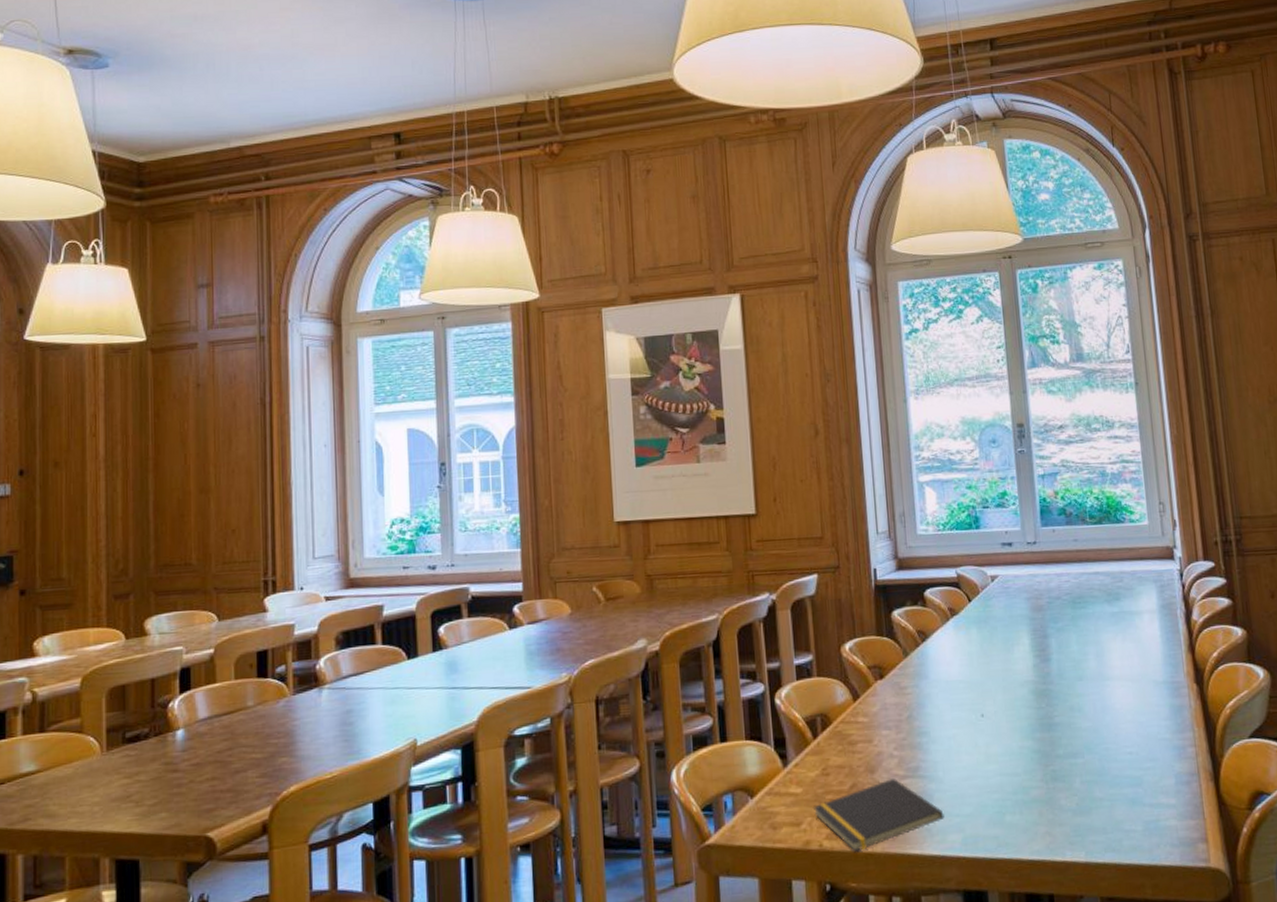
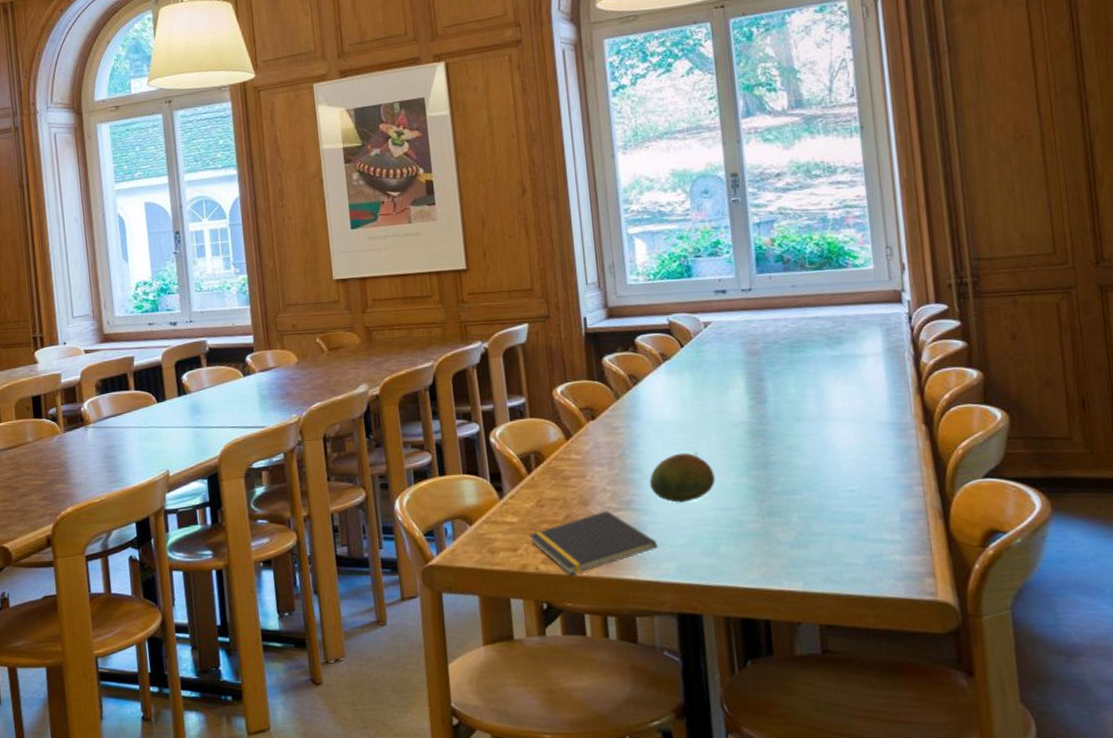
fruit: none [936,714,1001,769] -> present [649,452,715,503]

